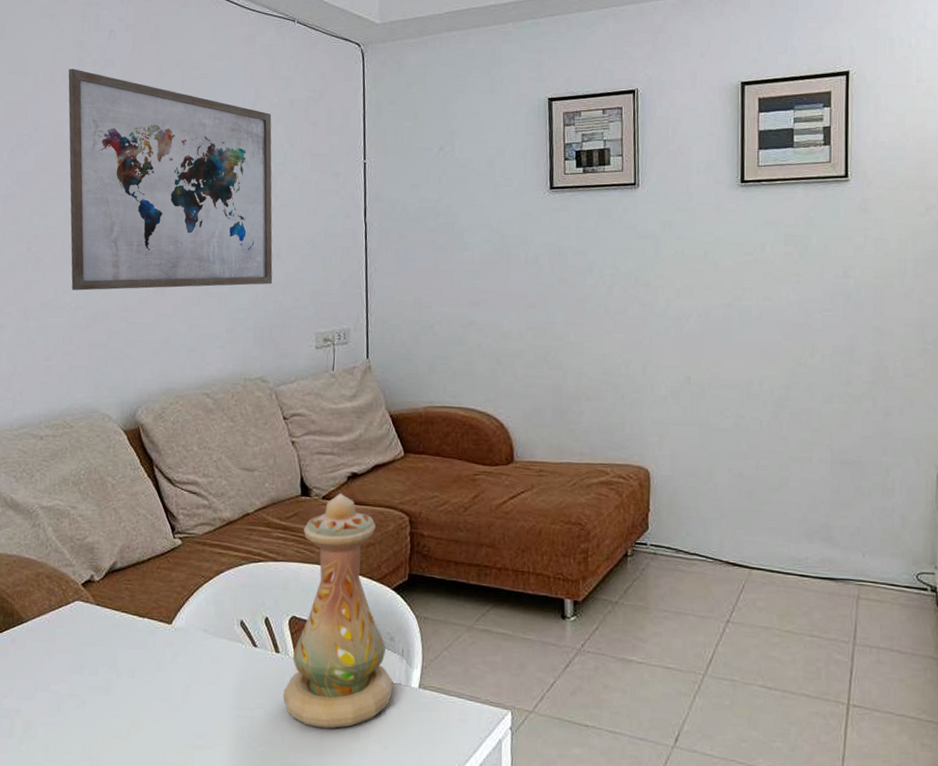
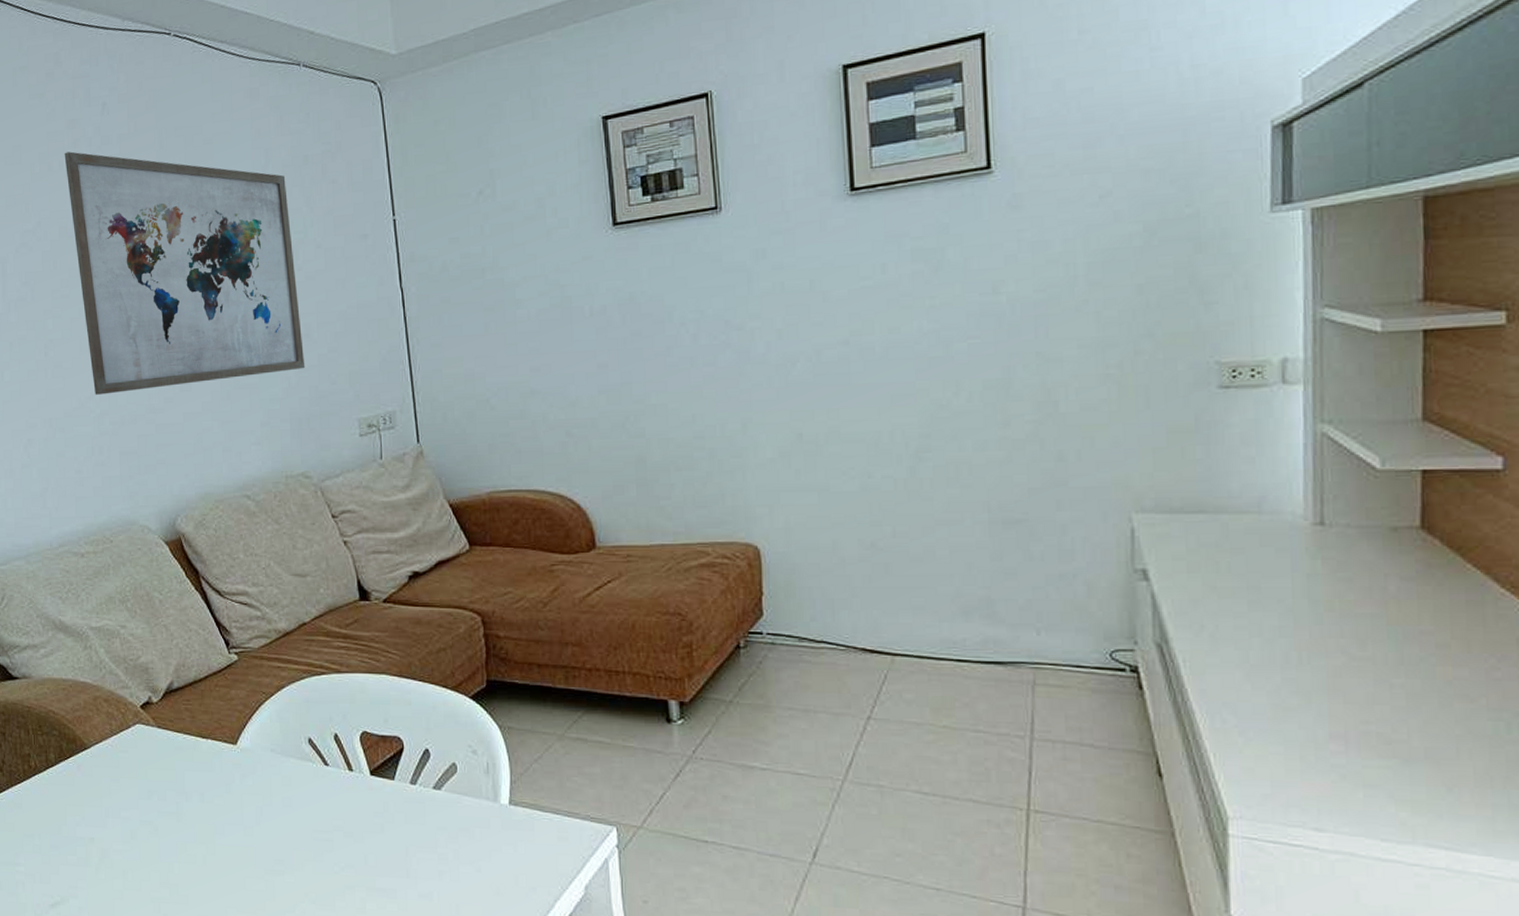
vase: present [282,493,394,729] -> none [361,595,482,851]

